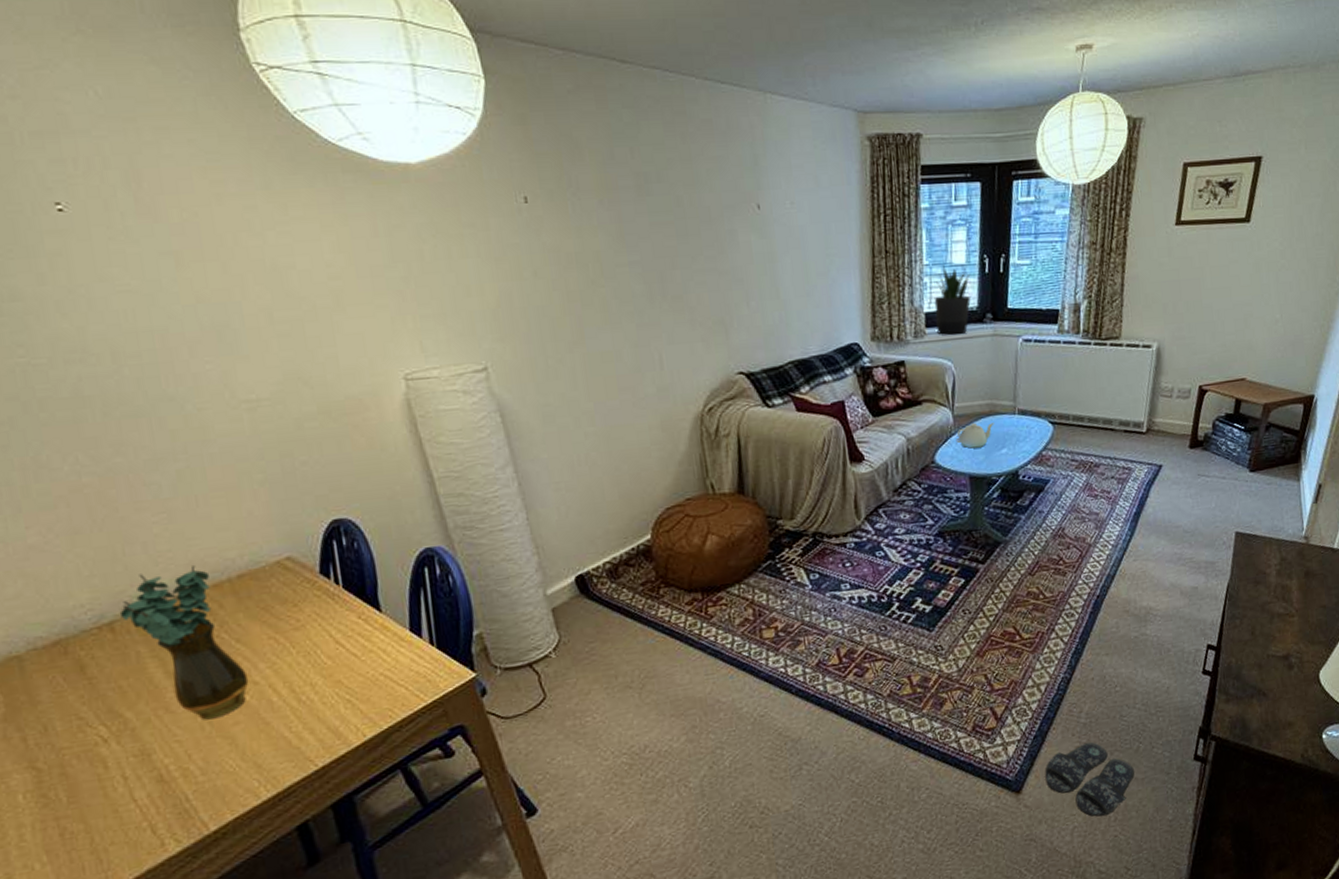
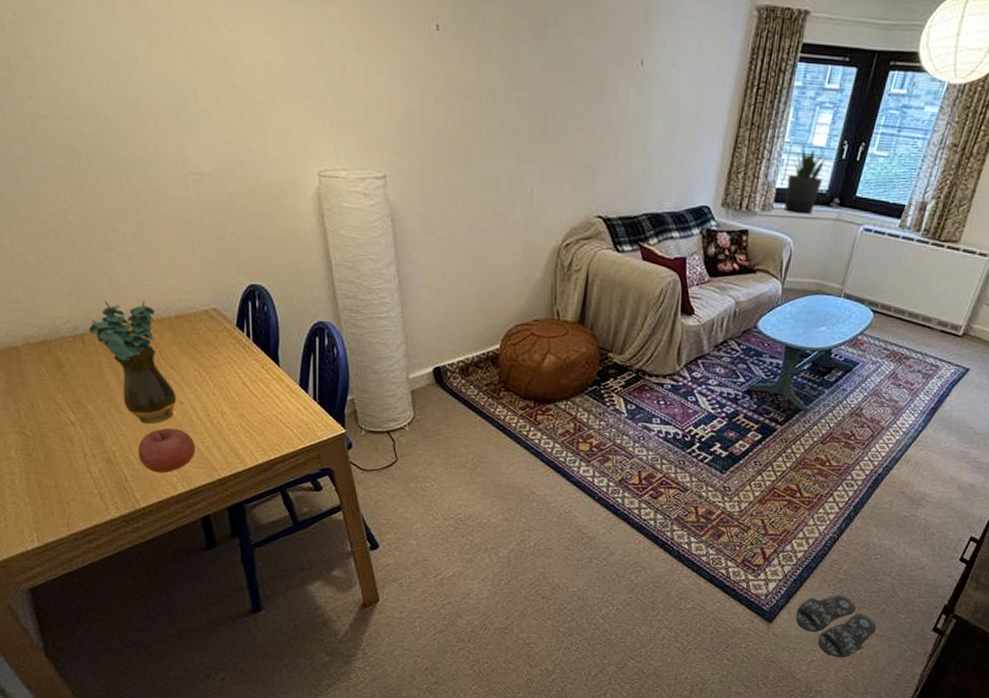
fruit: none [199,717,281,781] -> present [137,427,196,473]
teapot: present [955,423,994,449] -> none [780,299,819,322]

